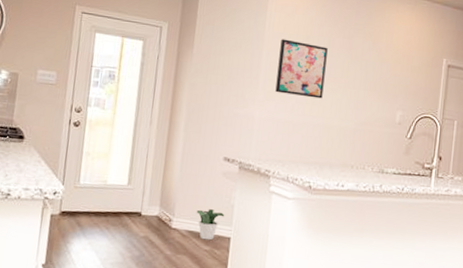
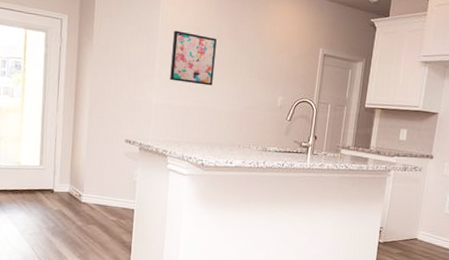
potted plant: present [196,209,225,240] -> none [103,185,129,212]

